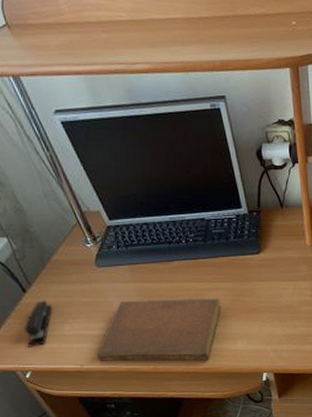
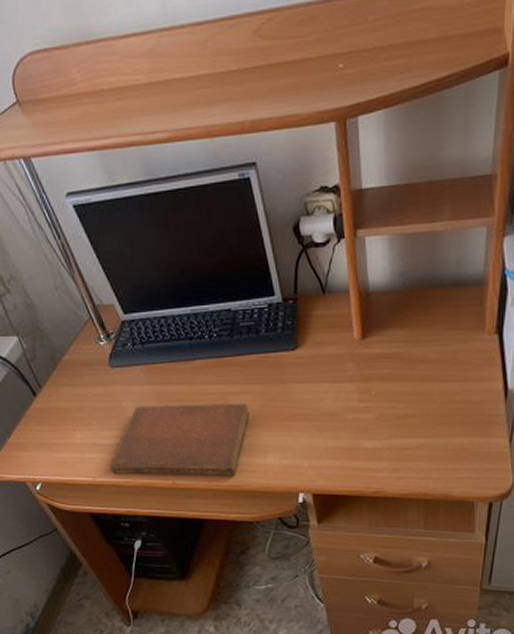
stapler: present [24,300,52,347] -> none [35,404,63,456]

